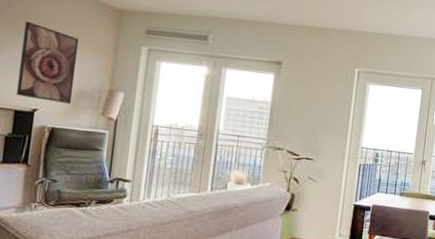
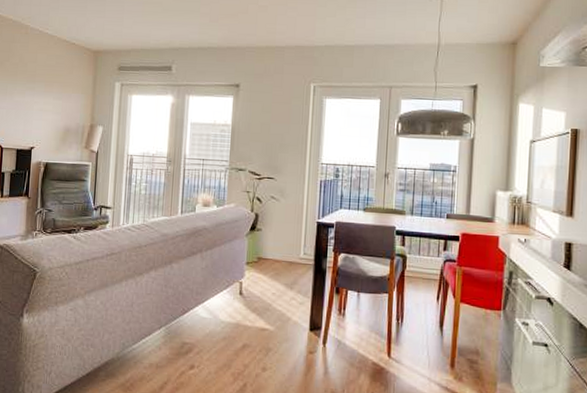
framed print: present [15,21,80,105] -> none [17,70,65,141]

